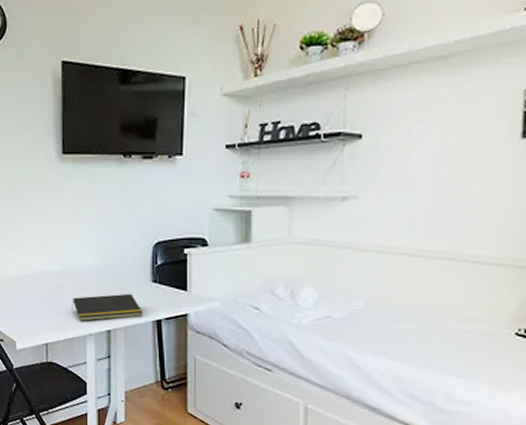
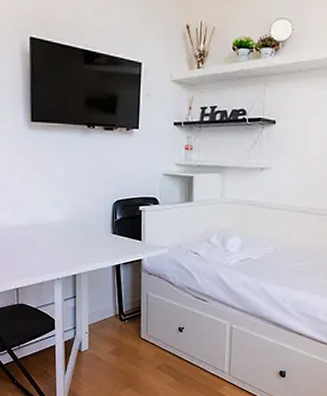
notepad: present [72,293,142,322] -> none [40,243,104,268]

